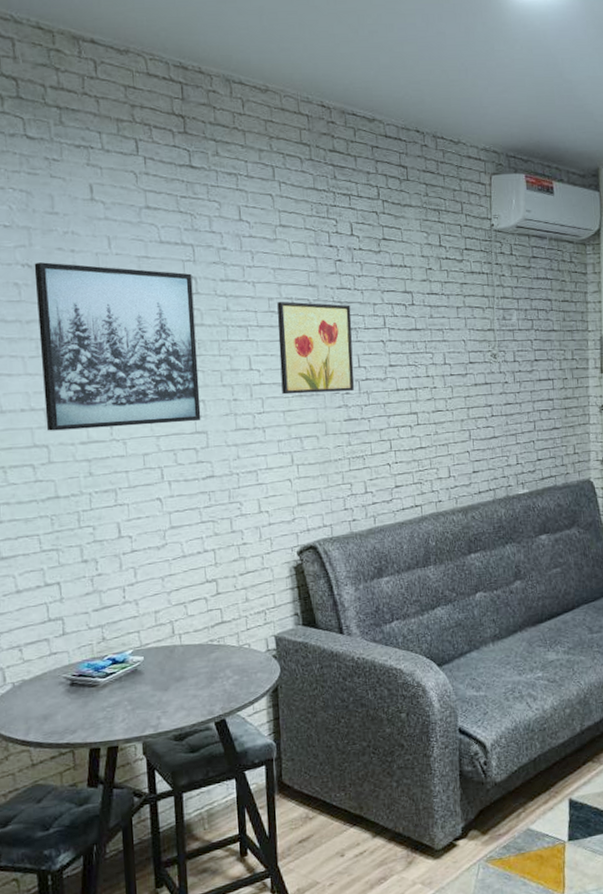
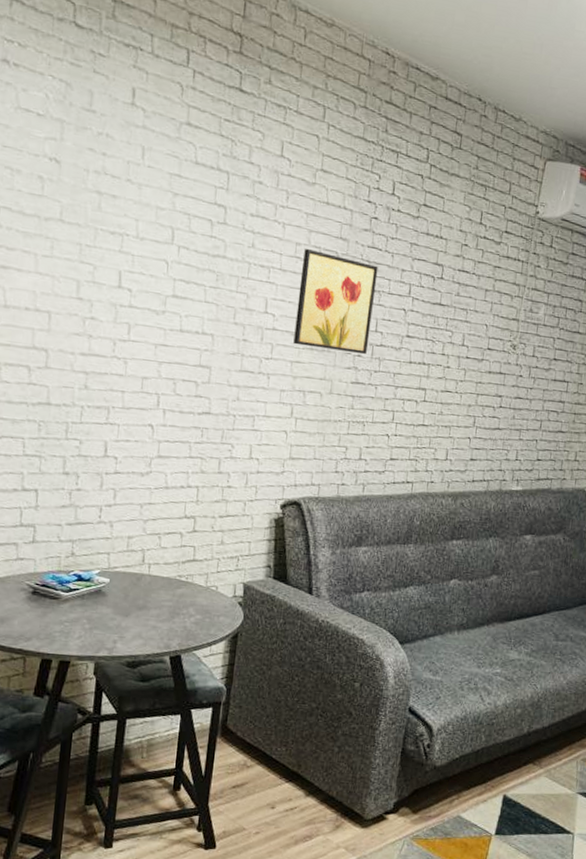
wall art: present [34,262,201,431] -> none [48,159,223,355]

